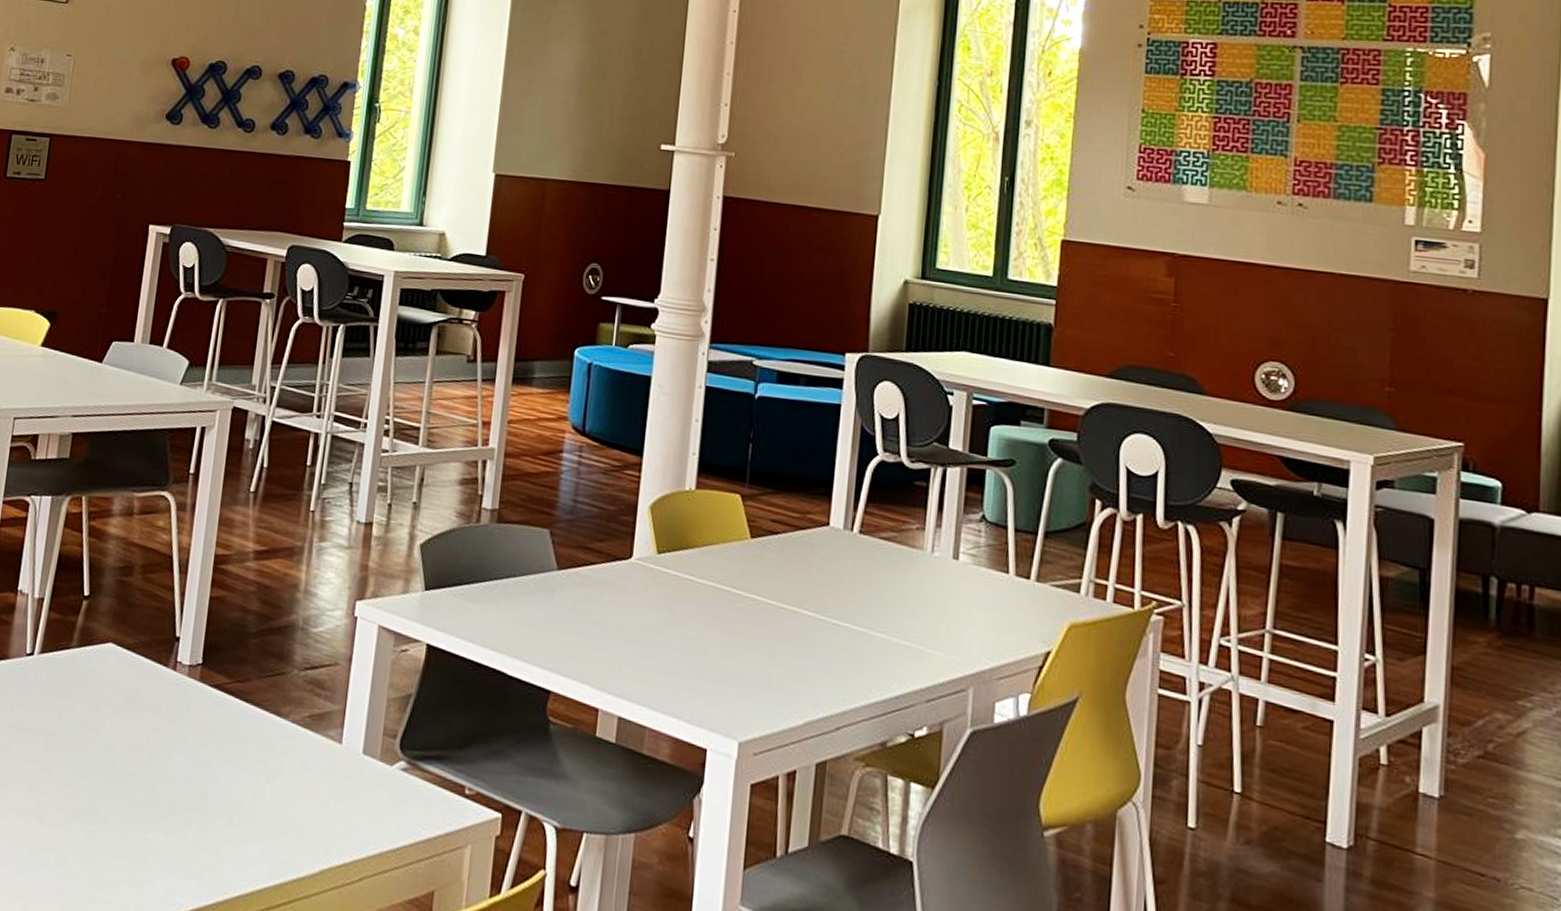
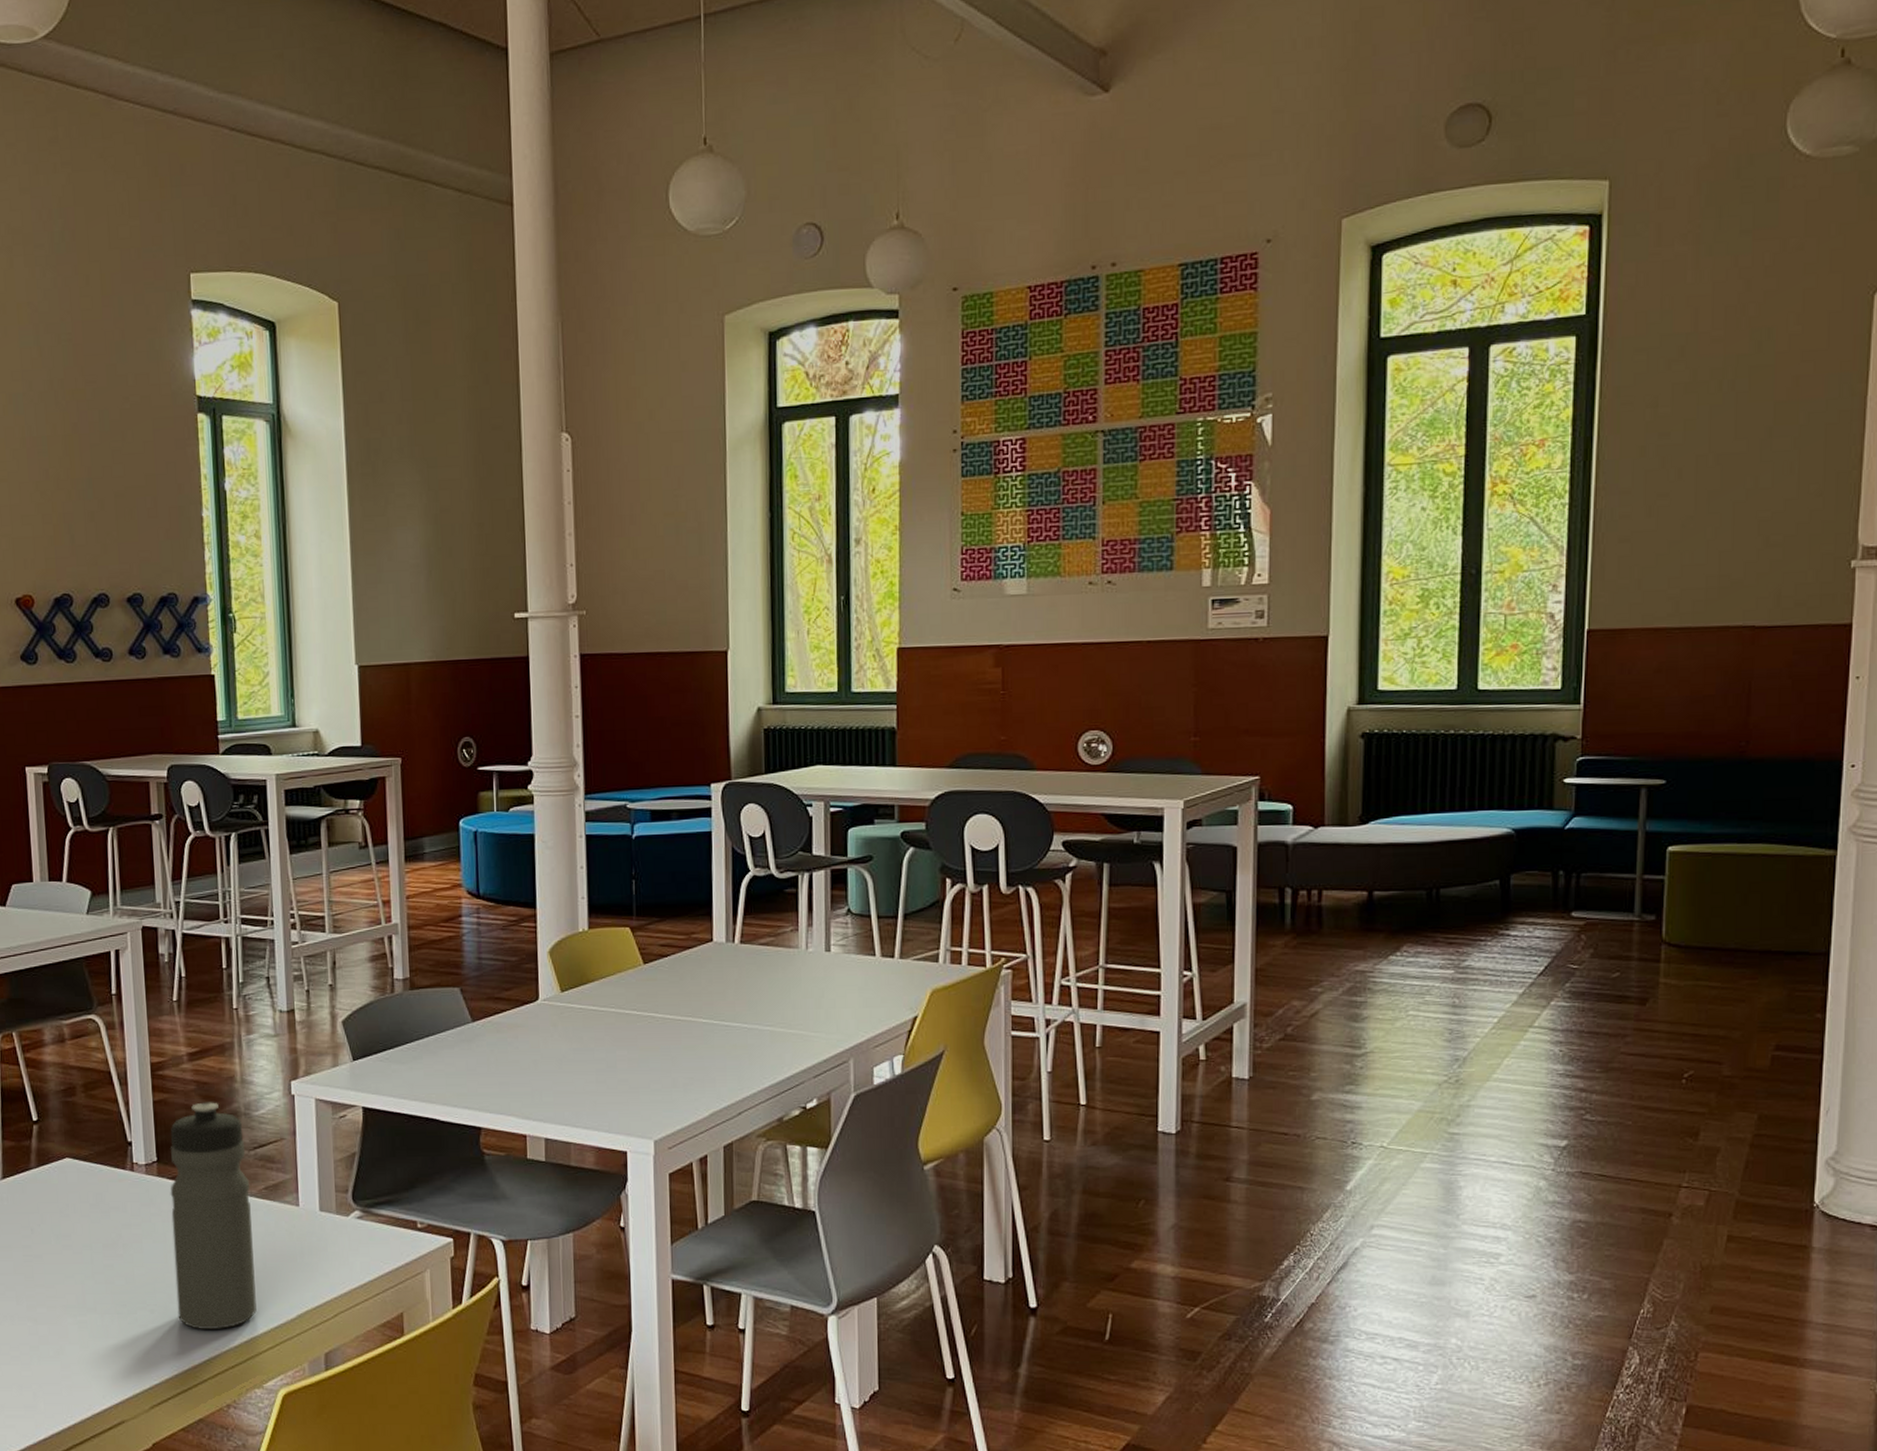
water bottle: none [192,607,297,872] -> present [170,1102,257,1330]

